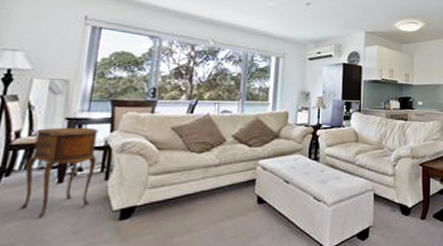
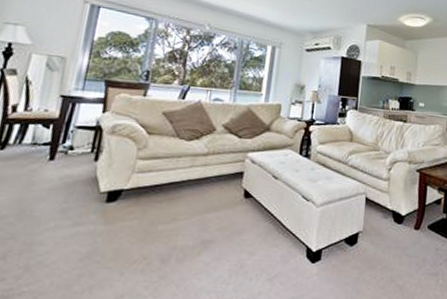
side table: present [19,127,99,219] -> none [12,104,92,194]

